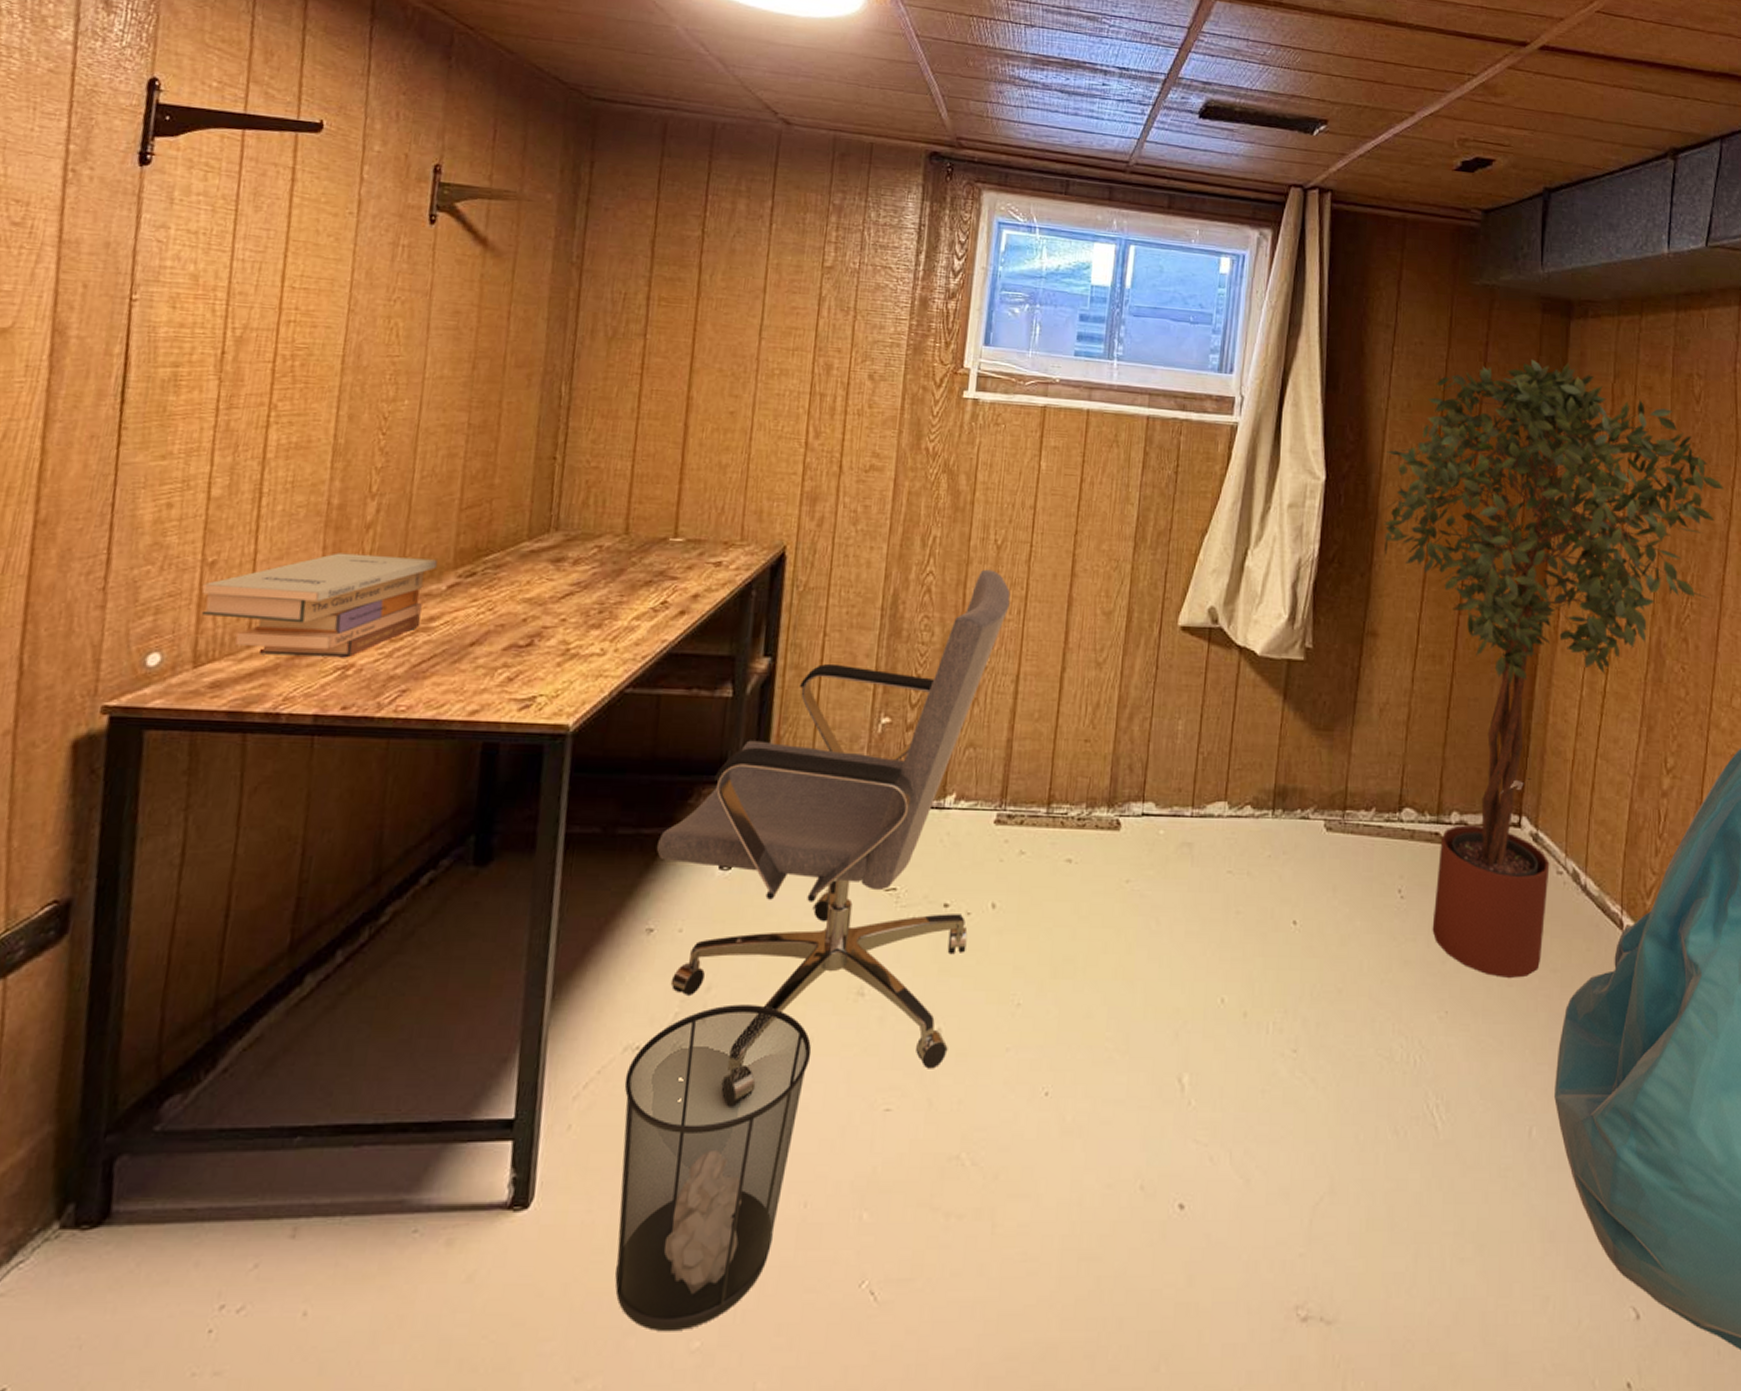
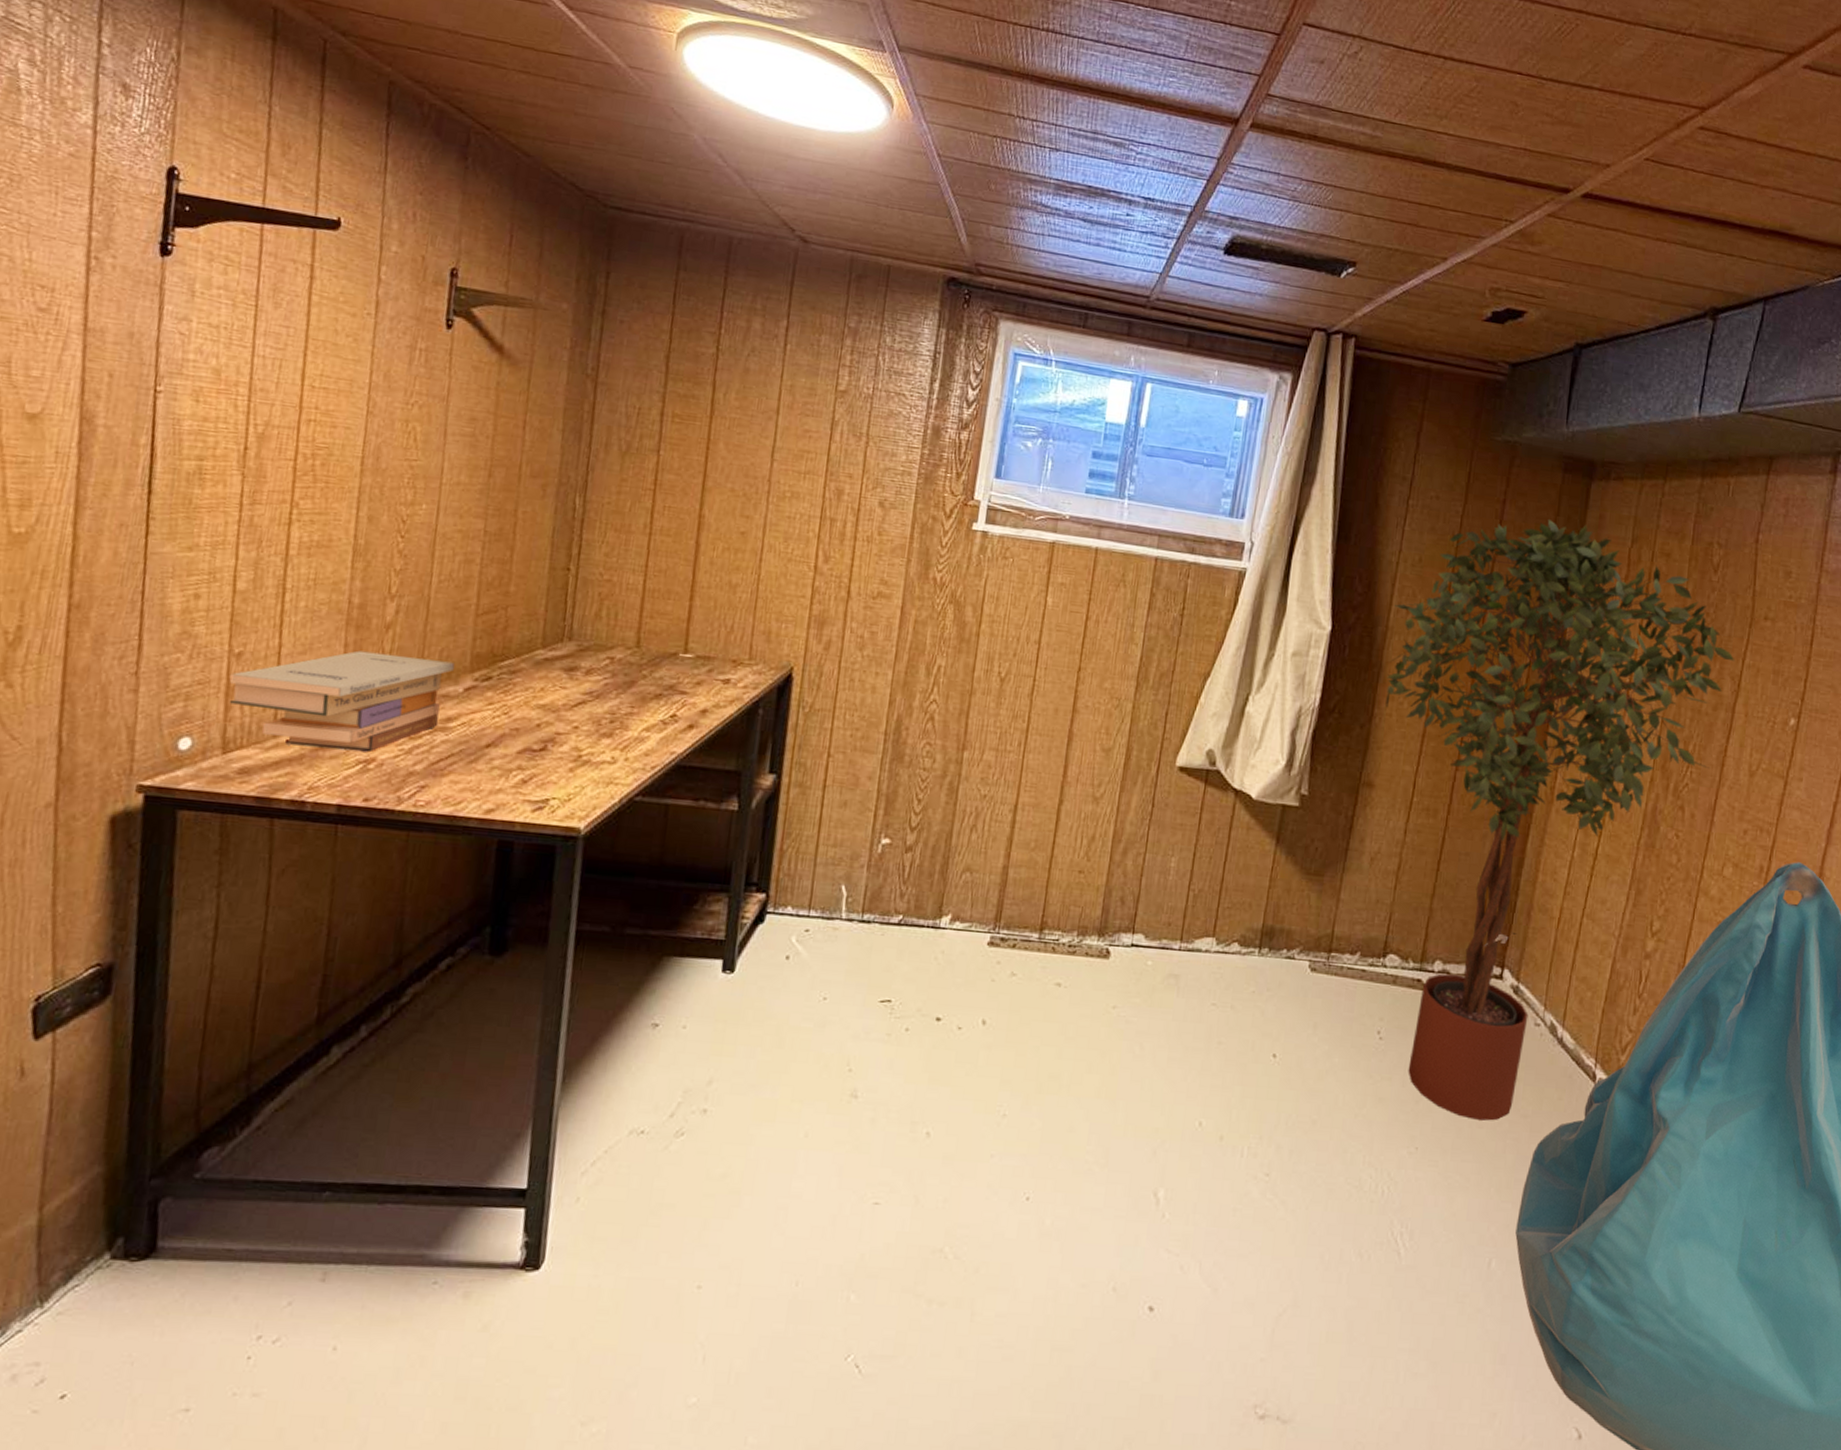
waste bin: present [615,1004,812,1332] -> none [619,1098,806,1388]
office chair: present [656,569,1011,1107] -> none [662,700,1012,1192]

